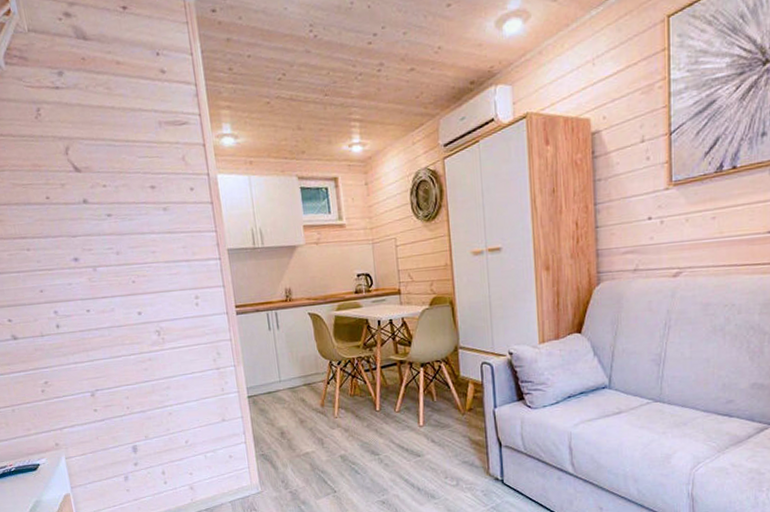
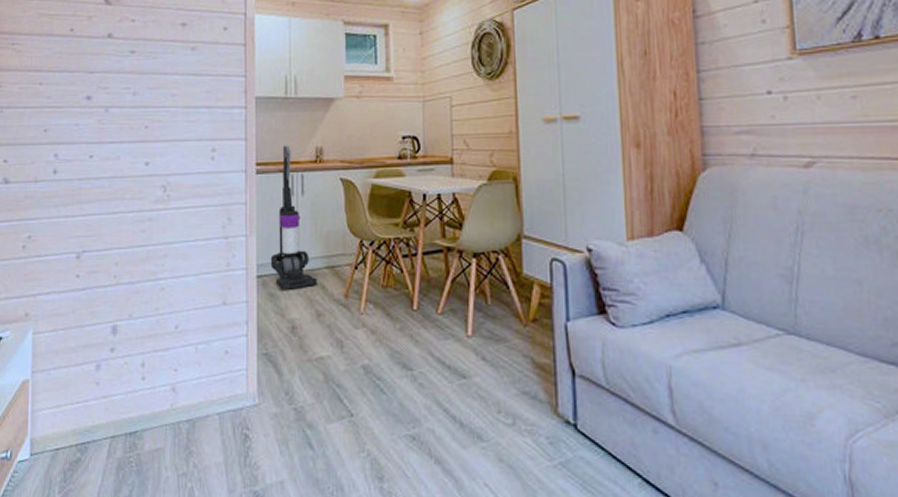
vacuum cleaner: none [256,288,298,406] -> present [270,145,317,291]

